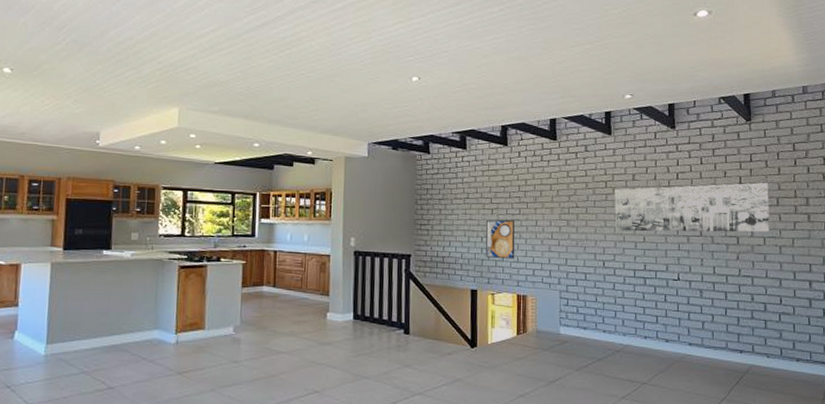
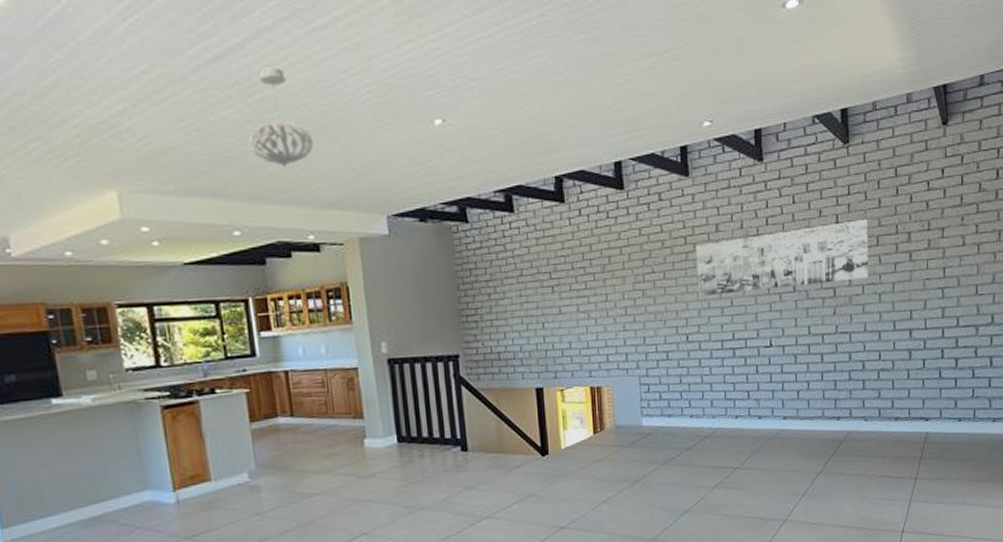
pendant light: none [275,33,321,101] -> present [248,68,314,167]
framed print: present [485,219,515,259] -> none [545,296,584,348]

